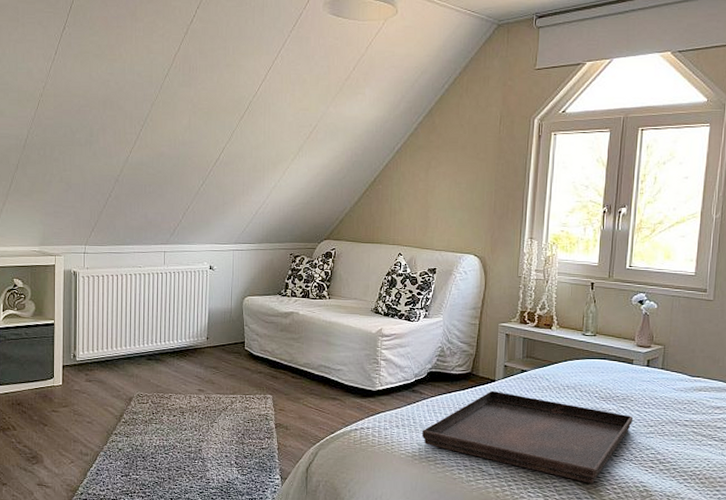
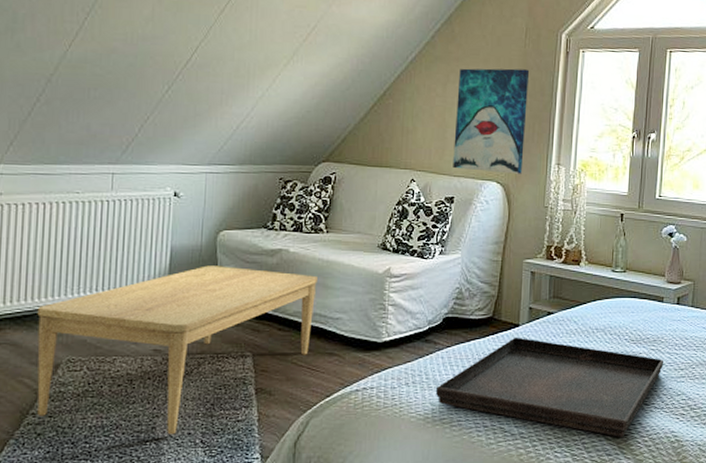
coffee table: none [115,324,322,456] -> present [37,265,318,435]
wall art: none [435,153,504,248] -> present [453,68,530,174]

